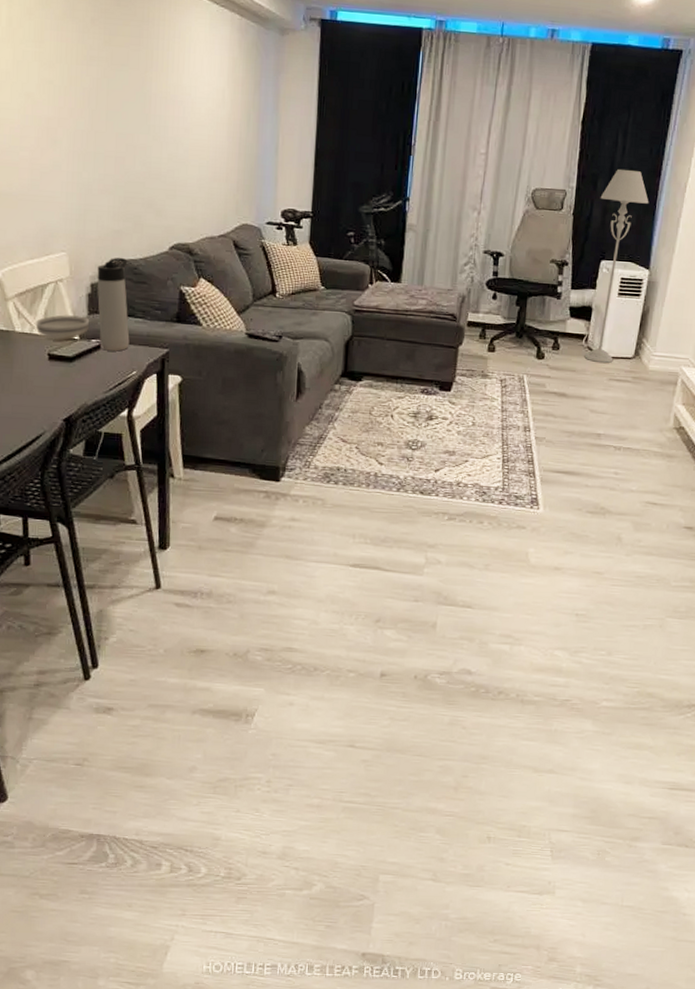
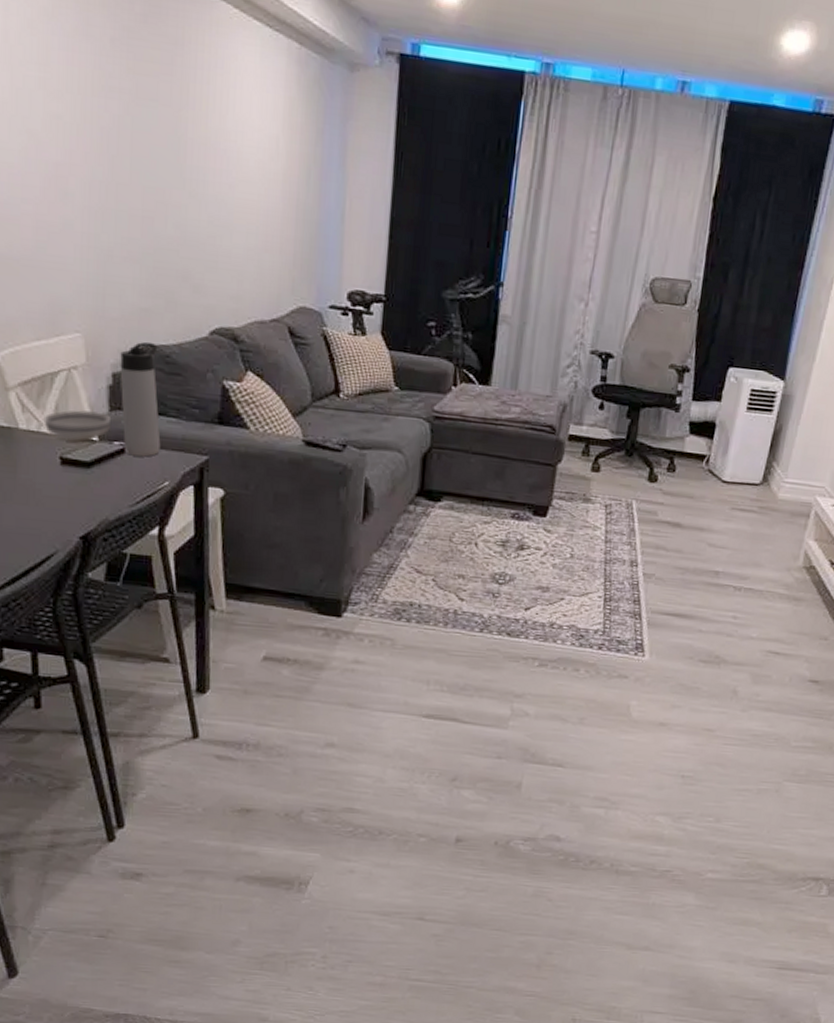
floor lamp: present [584,168,649,364] -> none [704,257,789,490]

